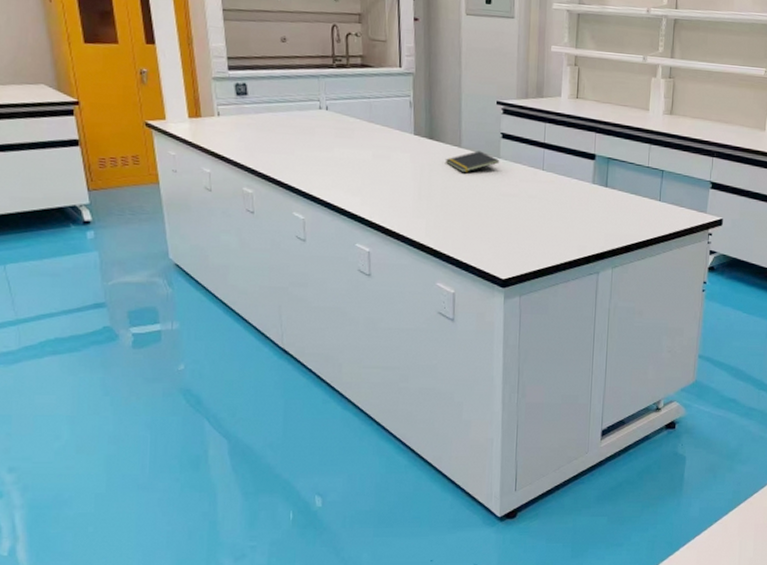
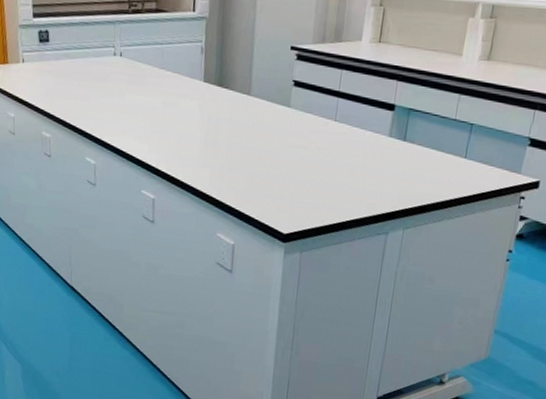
notepad: present [445,150,500,173] -> none [233,99,290,123]

